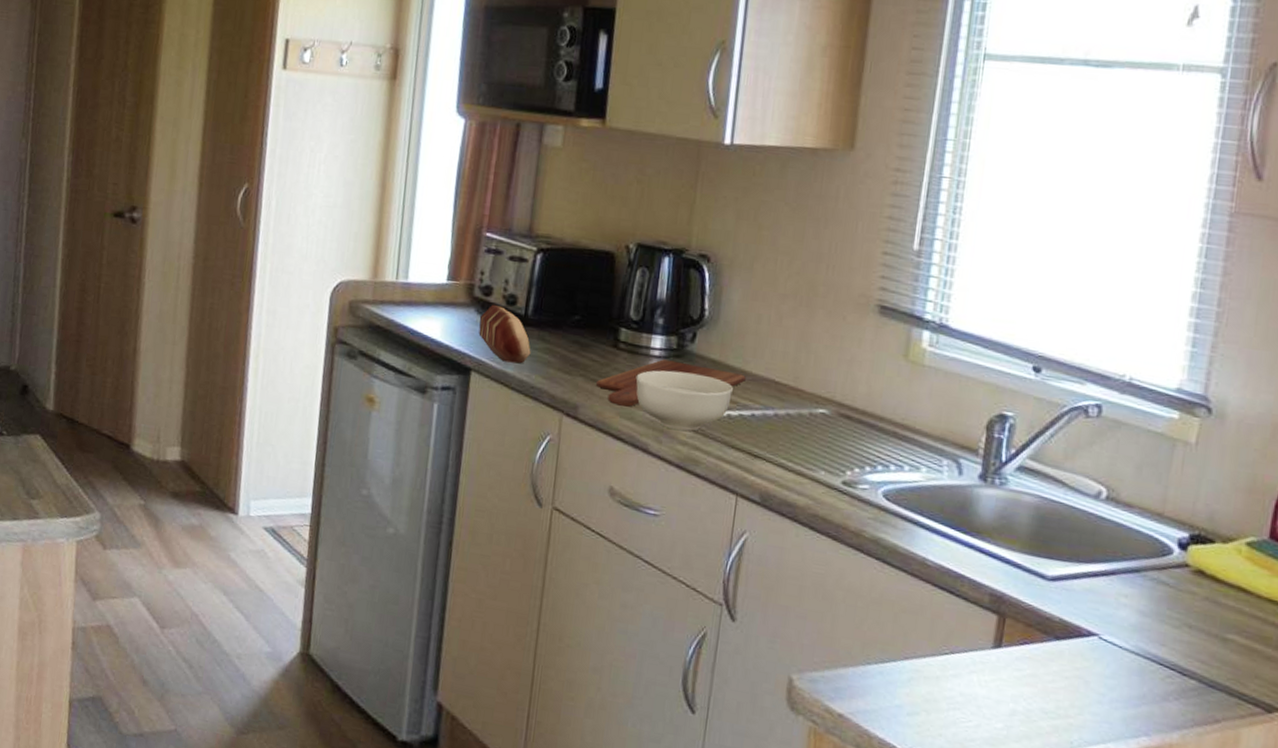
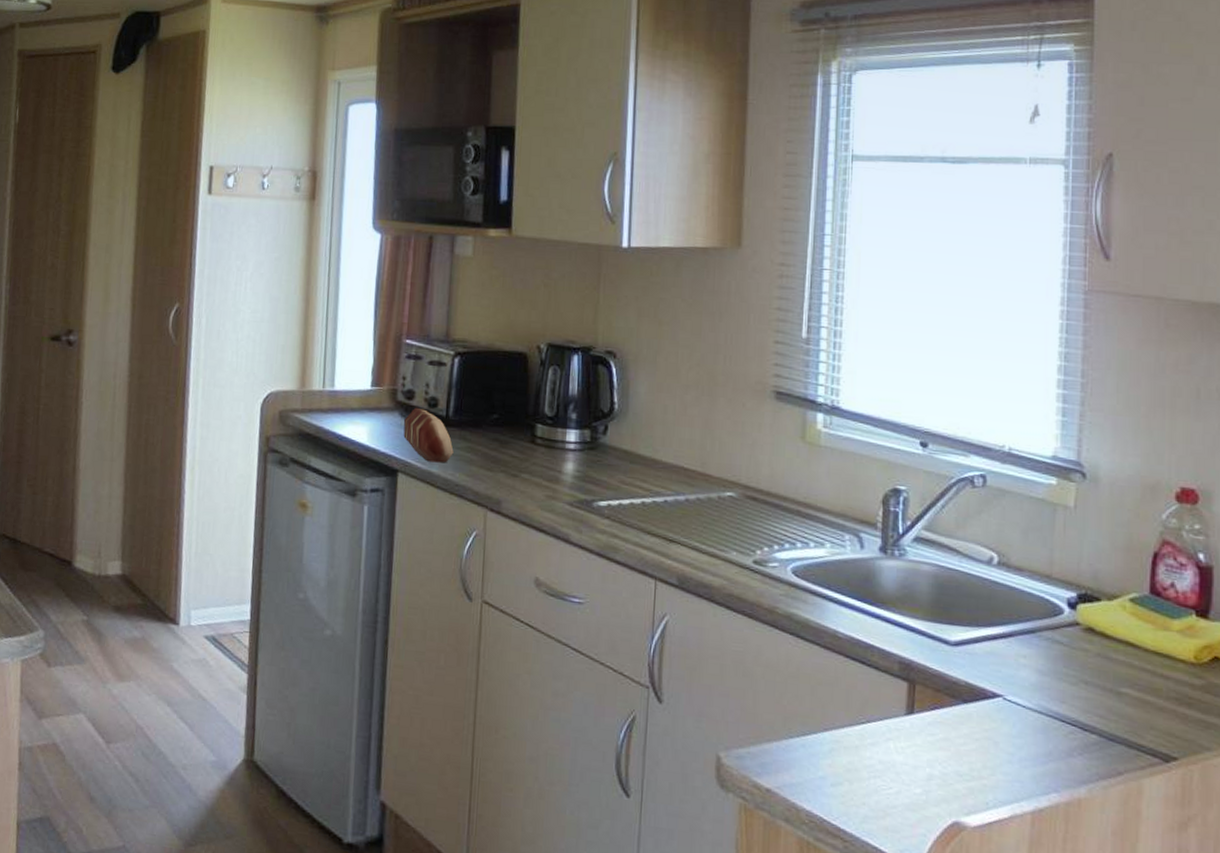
cutting board: present [596,359,746,407] -> none [517,452,657,499]
bowl: present [635,370,733,432] -> none [553,462,645,520]

